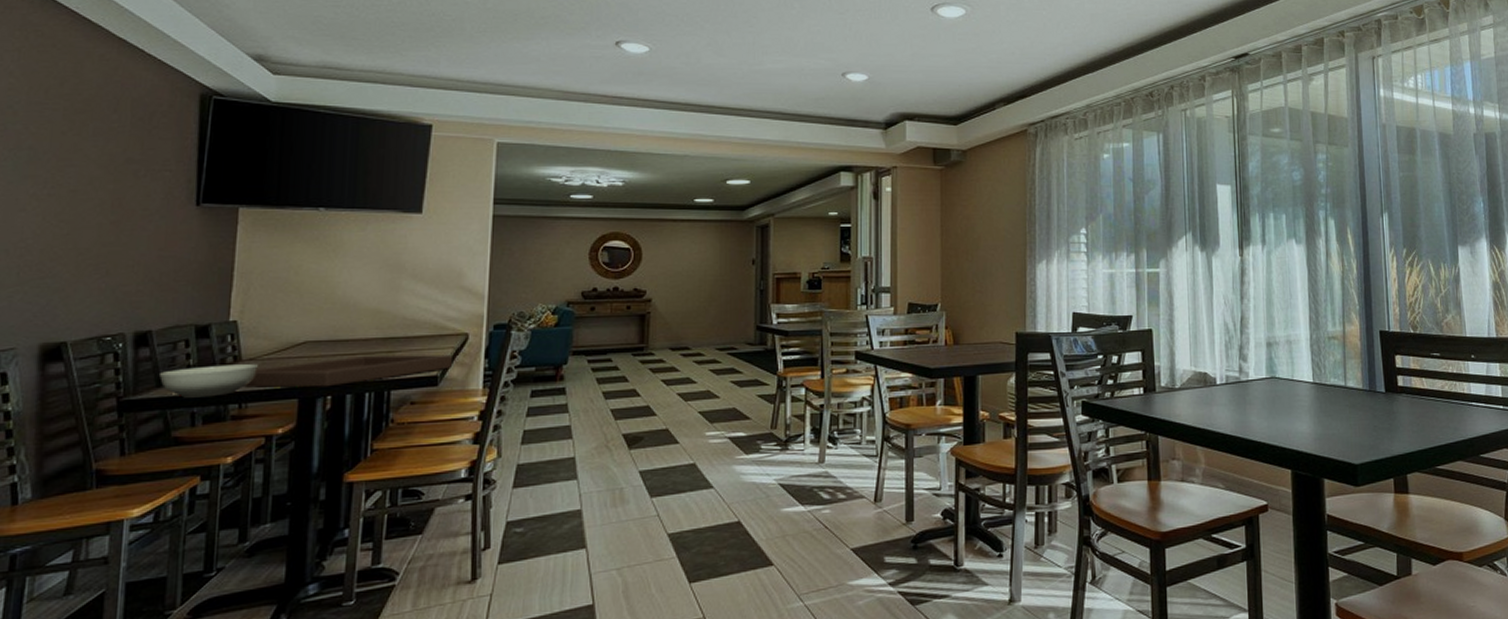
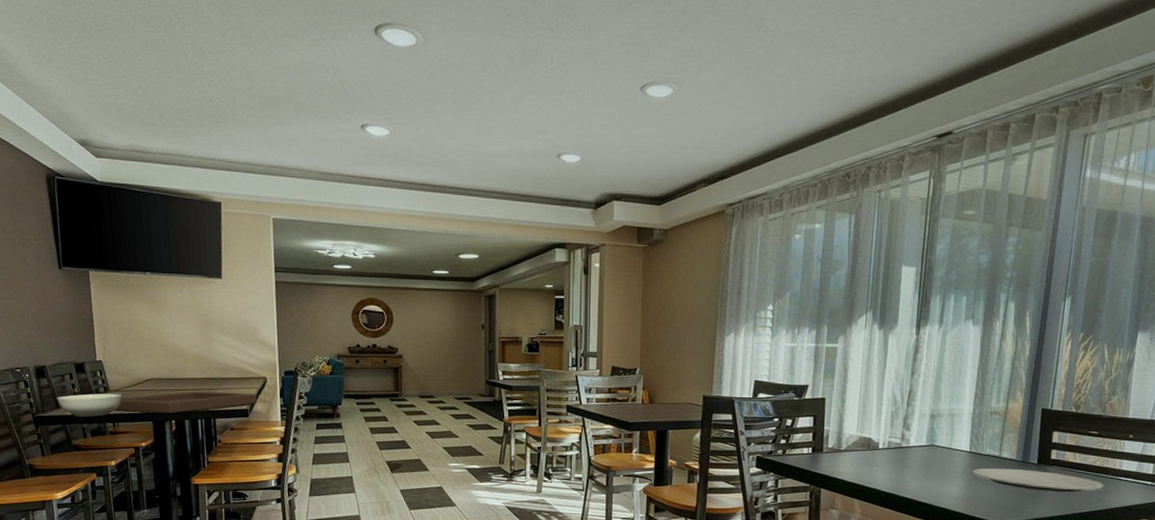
plate: none [1319,399,1457,423] -> present [972,468,1104,492]

